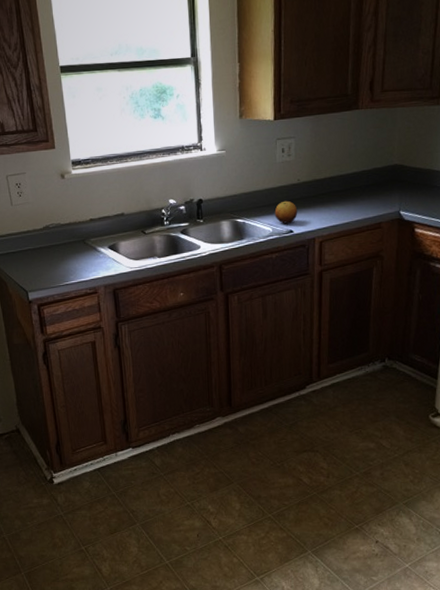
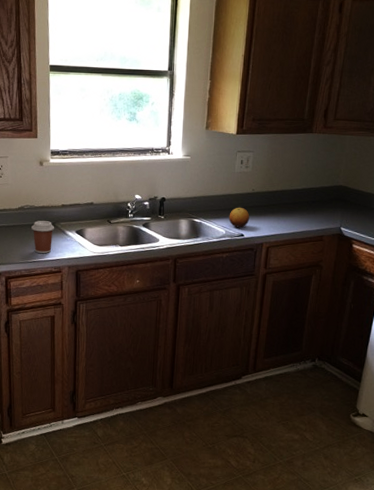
coffee cup: none [59,239,85,275] -> present [31,221,55,254]

